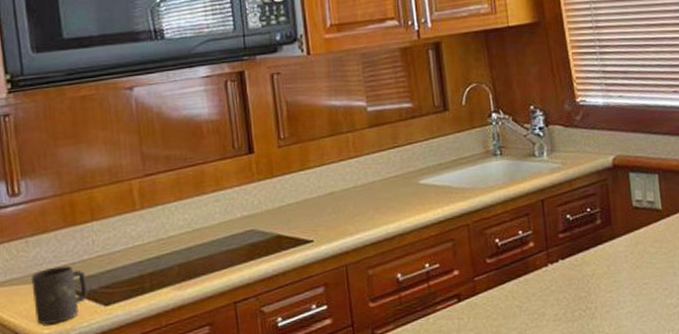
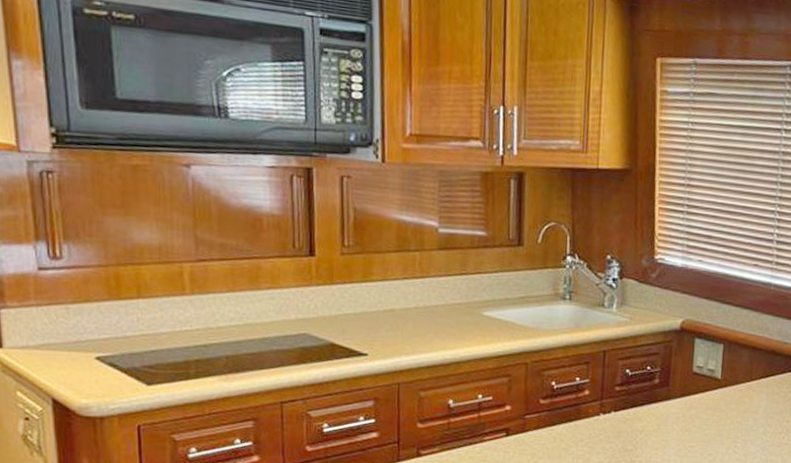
mug: present [31,266,88,324] -> none [71,338,130,394]

